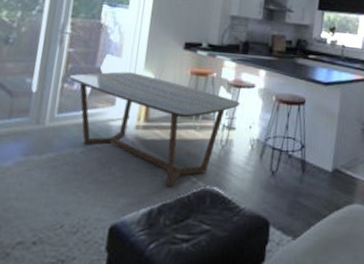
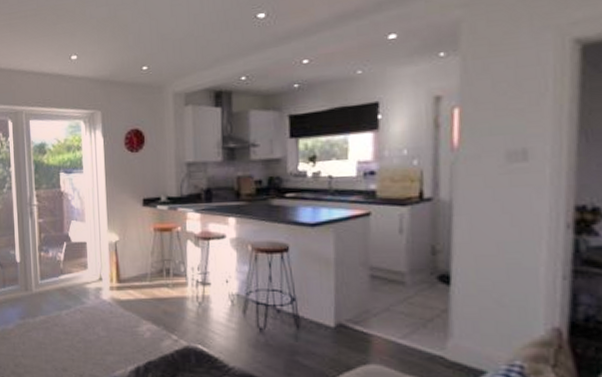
dining table: present [69,71,240,188] -> none [44,235,212,346]

